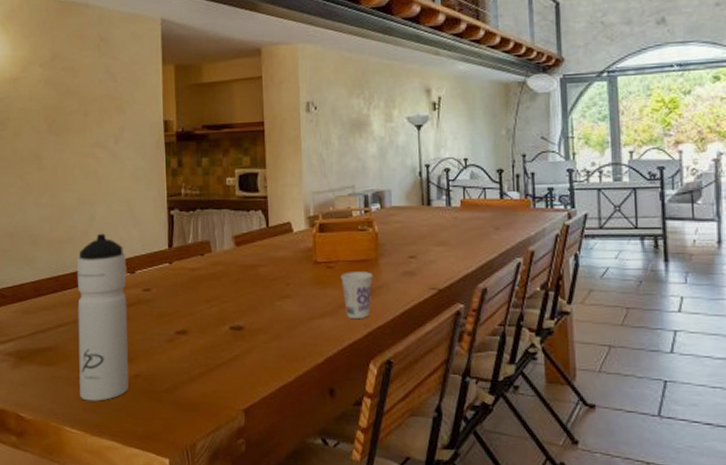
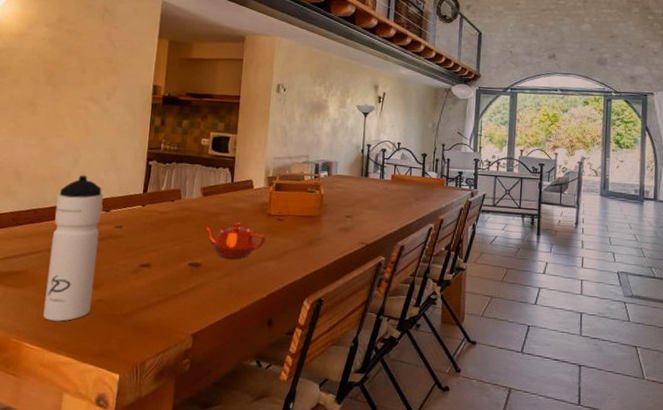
teapot: none [241,275,315,319] -> present [204,222,266,259]
cup: present [340,272,373,318] -> none [288,224,315,263]

